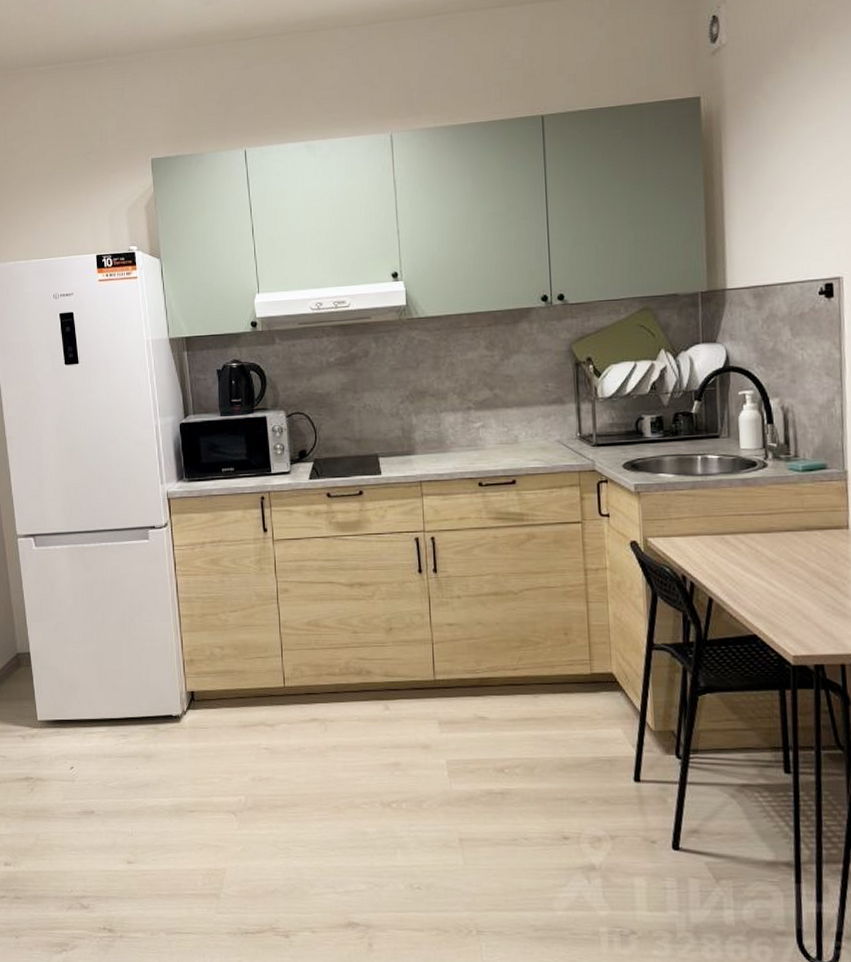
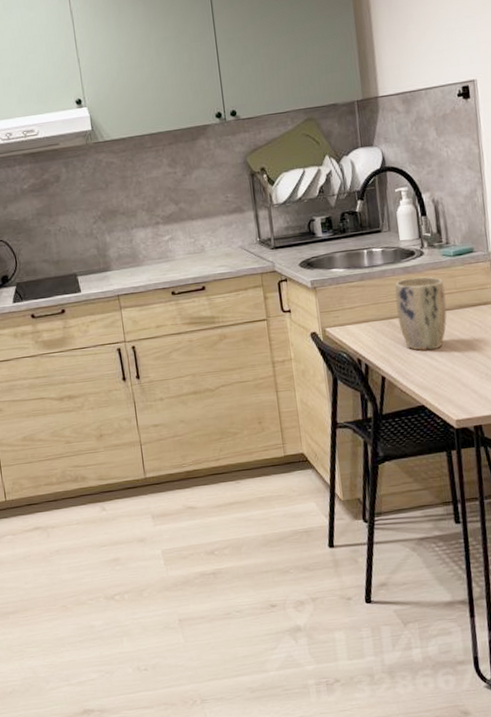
plant pot: none [730,491,791,574] -> present [395,276,447,351]

